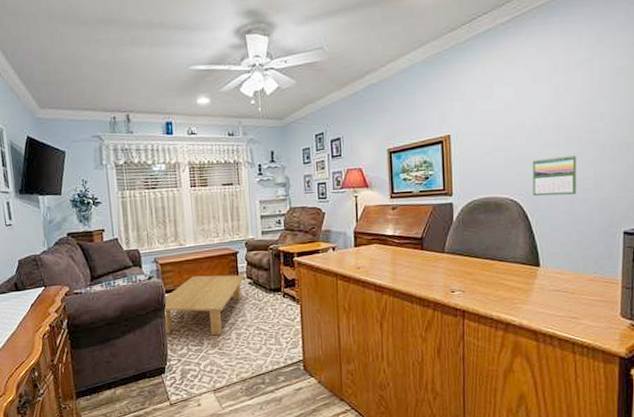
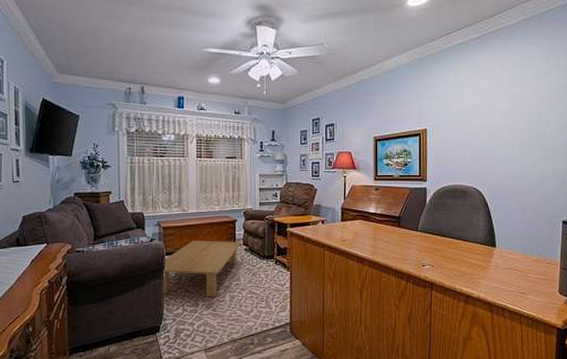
calendar: present [532,155,577,197] -> none [492,154,527,188]

